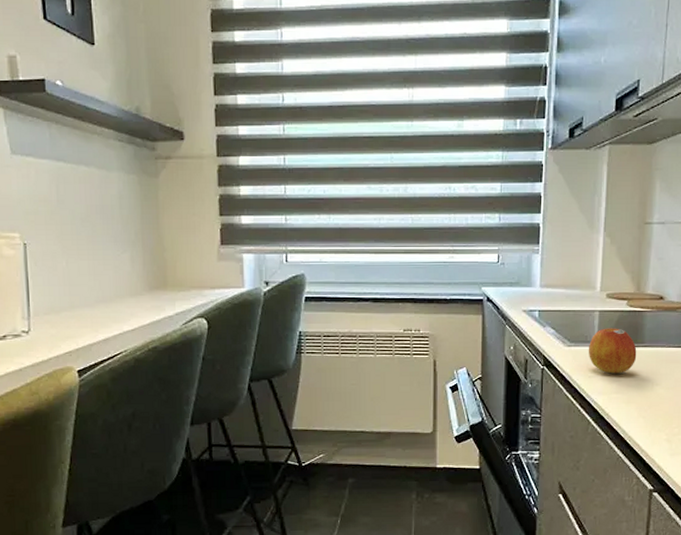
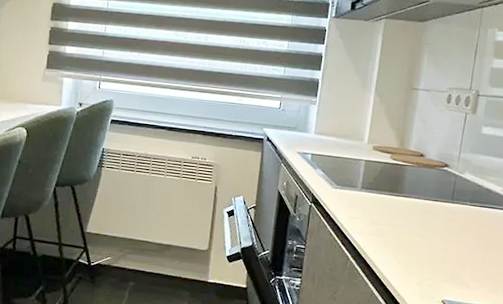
apple: present [588,328,637,374] -> none [352,176,397,218]

